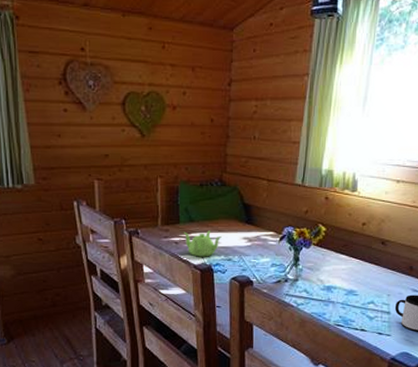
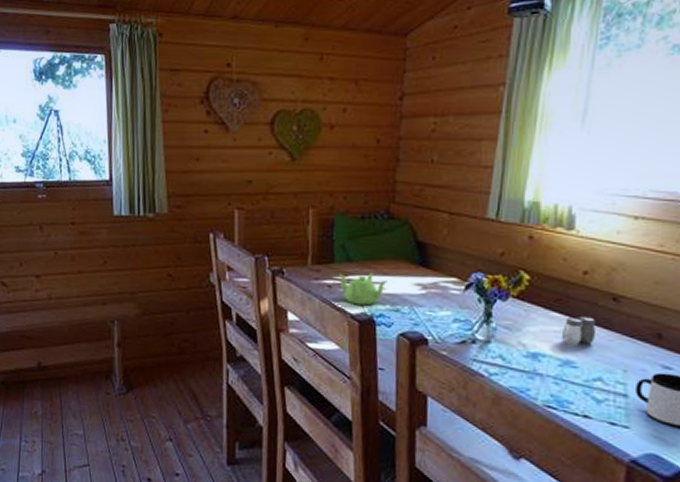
salt and pepper shaker: none [348,257,370,280] -> present [562,317,596,347]

